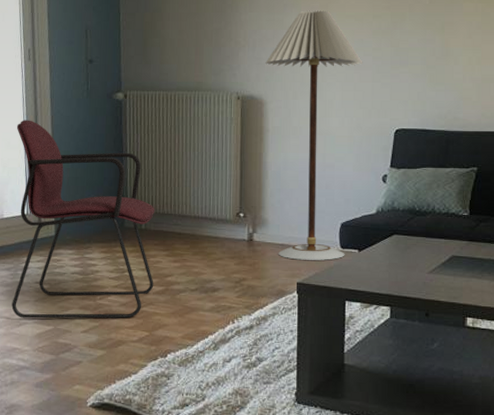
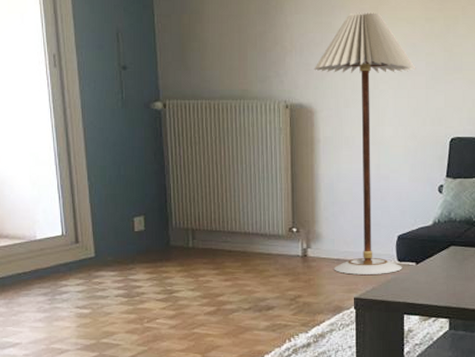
armchair: present [11,120,155,319] -> none [45,132,205,345]

